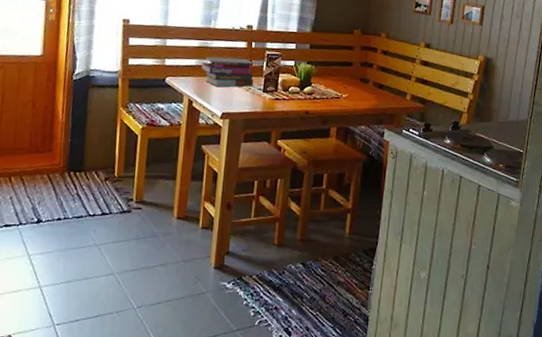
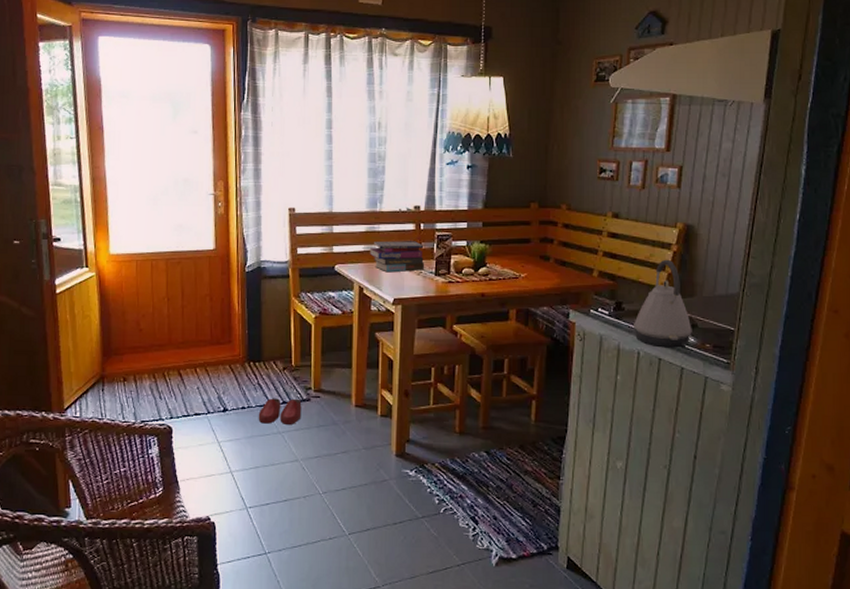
slippers: none [74,209,122,237] -> present [258,398,302,424]
kettle: none [440,87,489,167] -> present [634,259,692,348]

